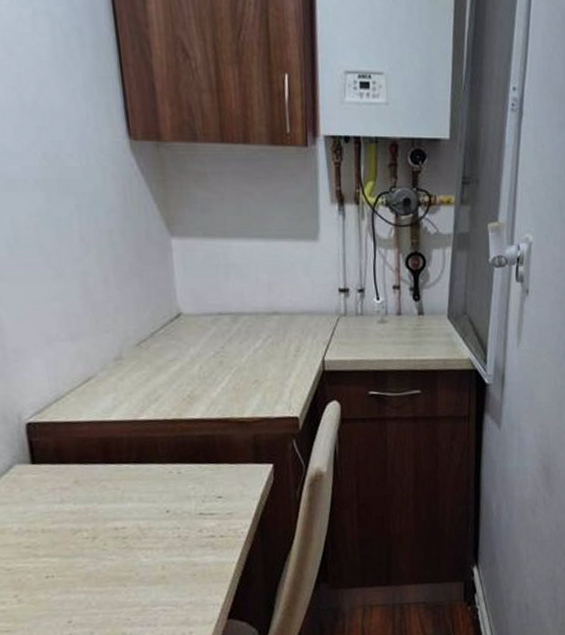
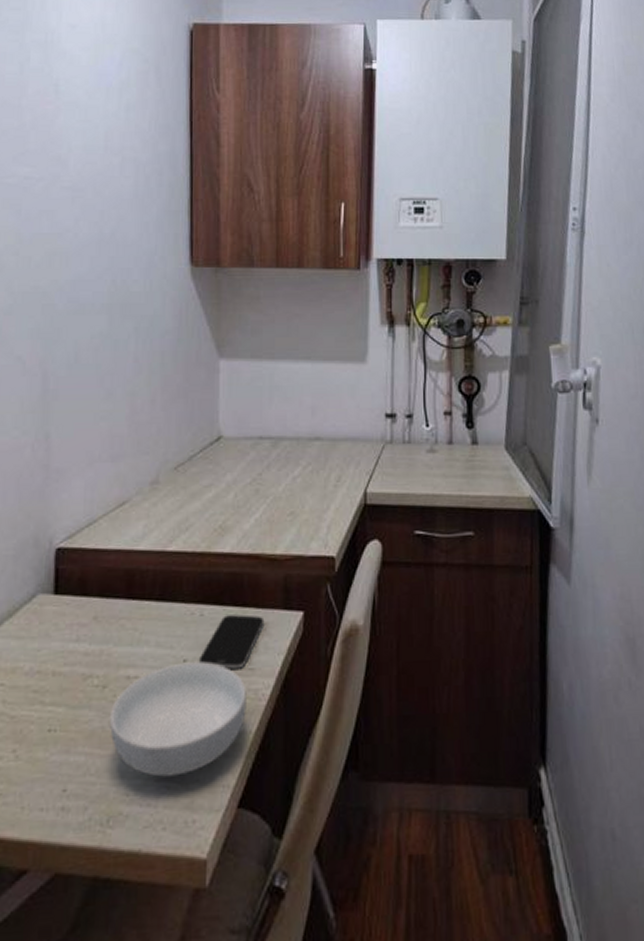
cereal bowl: none [103,510,229,604] -> present [110,662,247,777]
smartphone: none [180,470,239,515] -> present [198,614,265,669]

